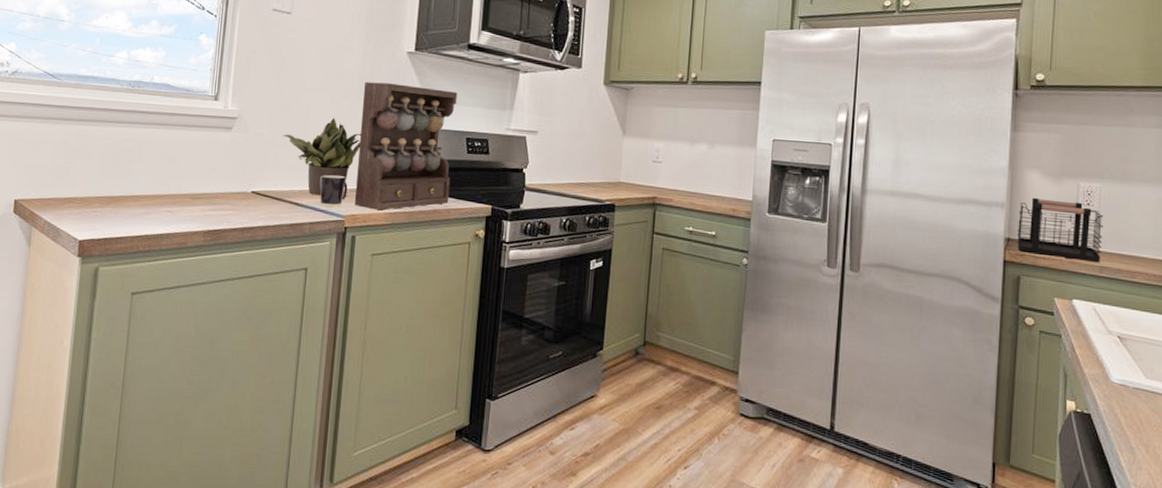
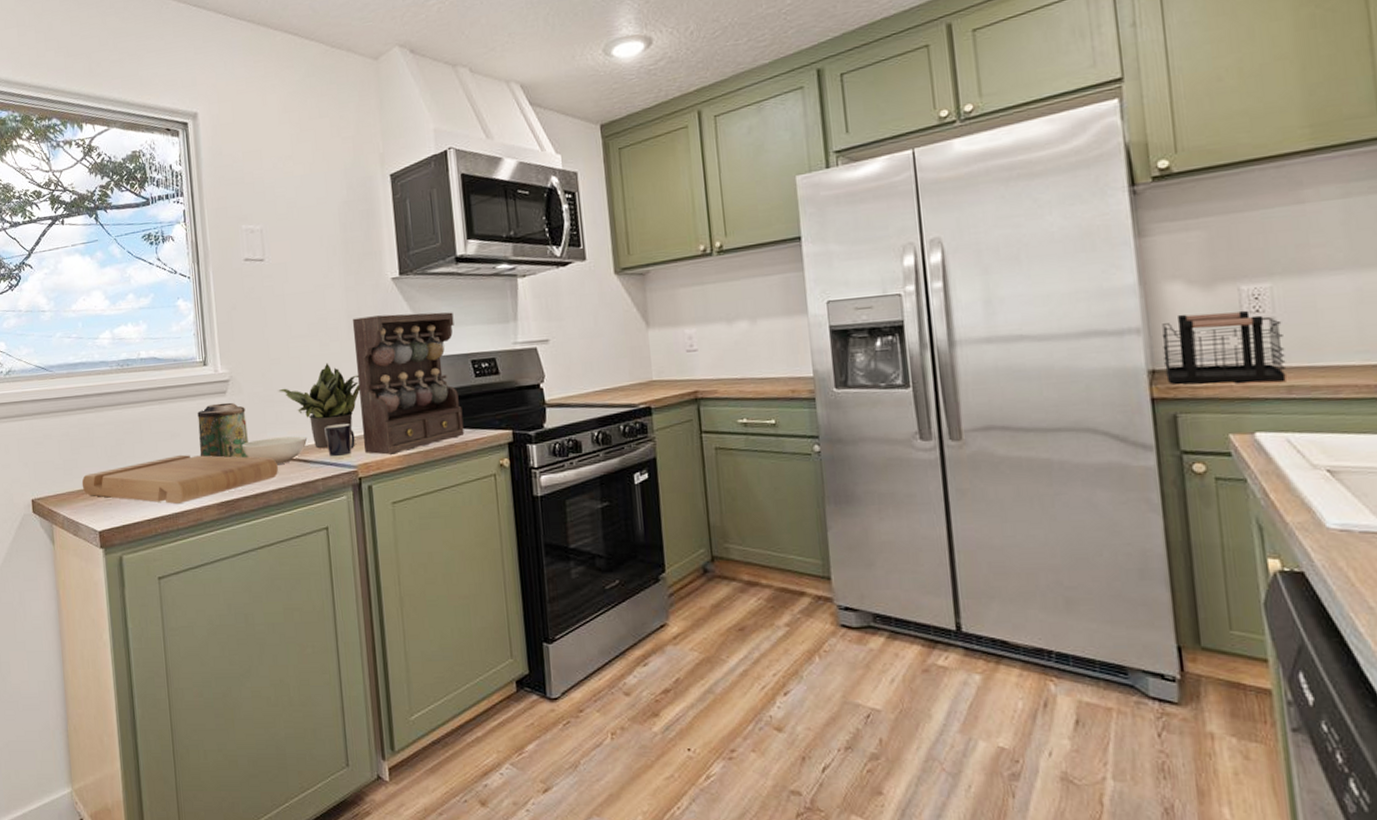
cutting board: none [70,179,270,226] -> present [81,454,278,505]
canister: none [195,137,248,193] -> present [197,402,248,459]
bowl: none [237,177,303,204] -> present [241,436,308,464]

